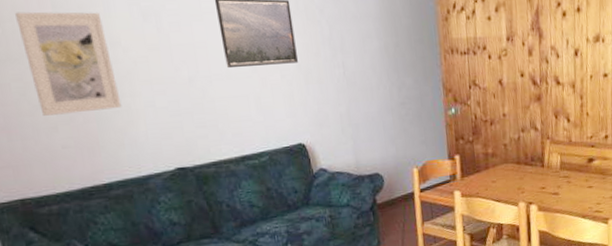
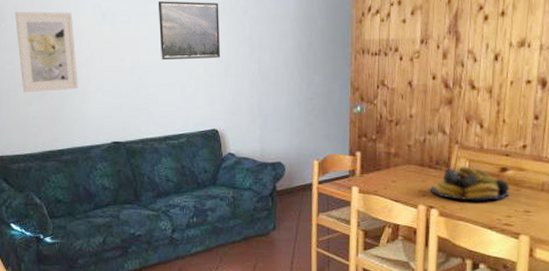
fruit bowl: none [528,160,598,194] -> present [430,166,510,201]

